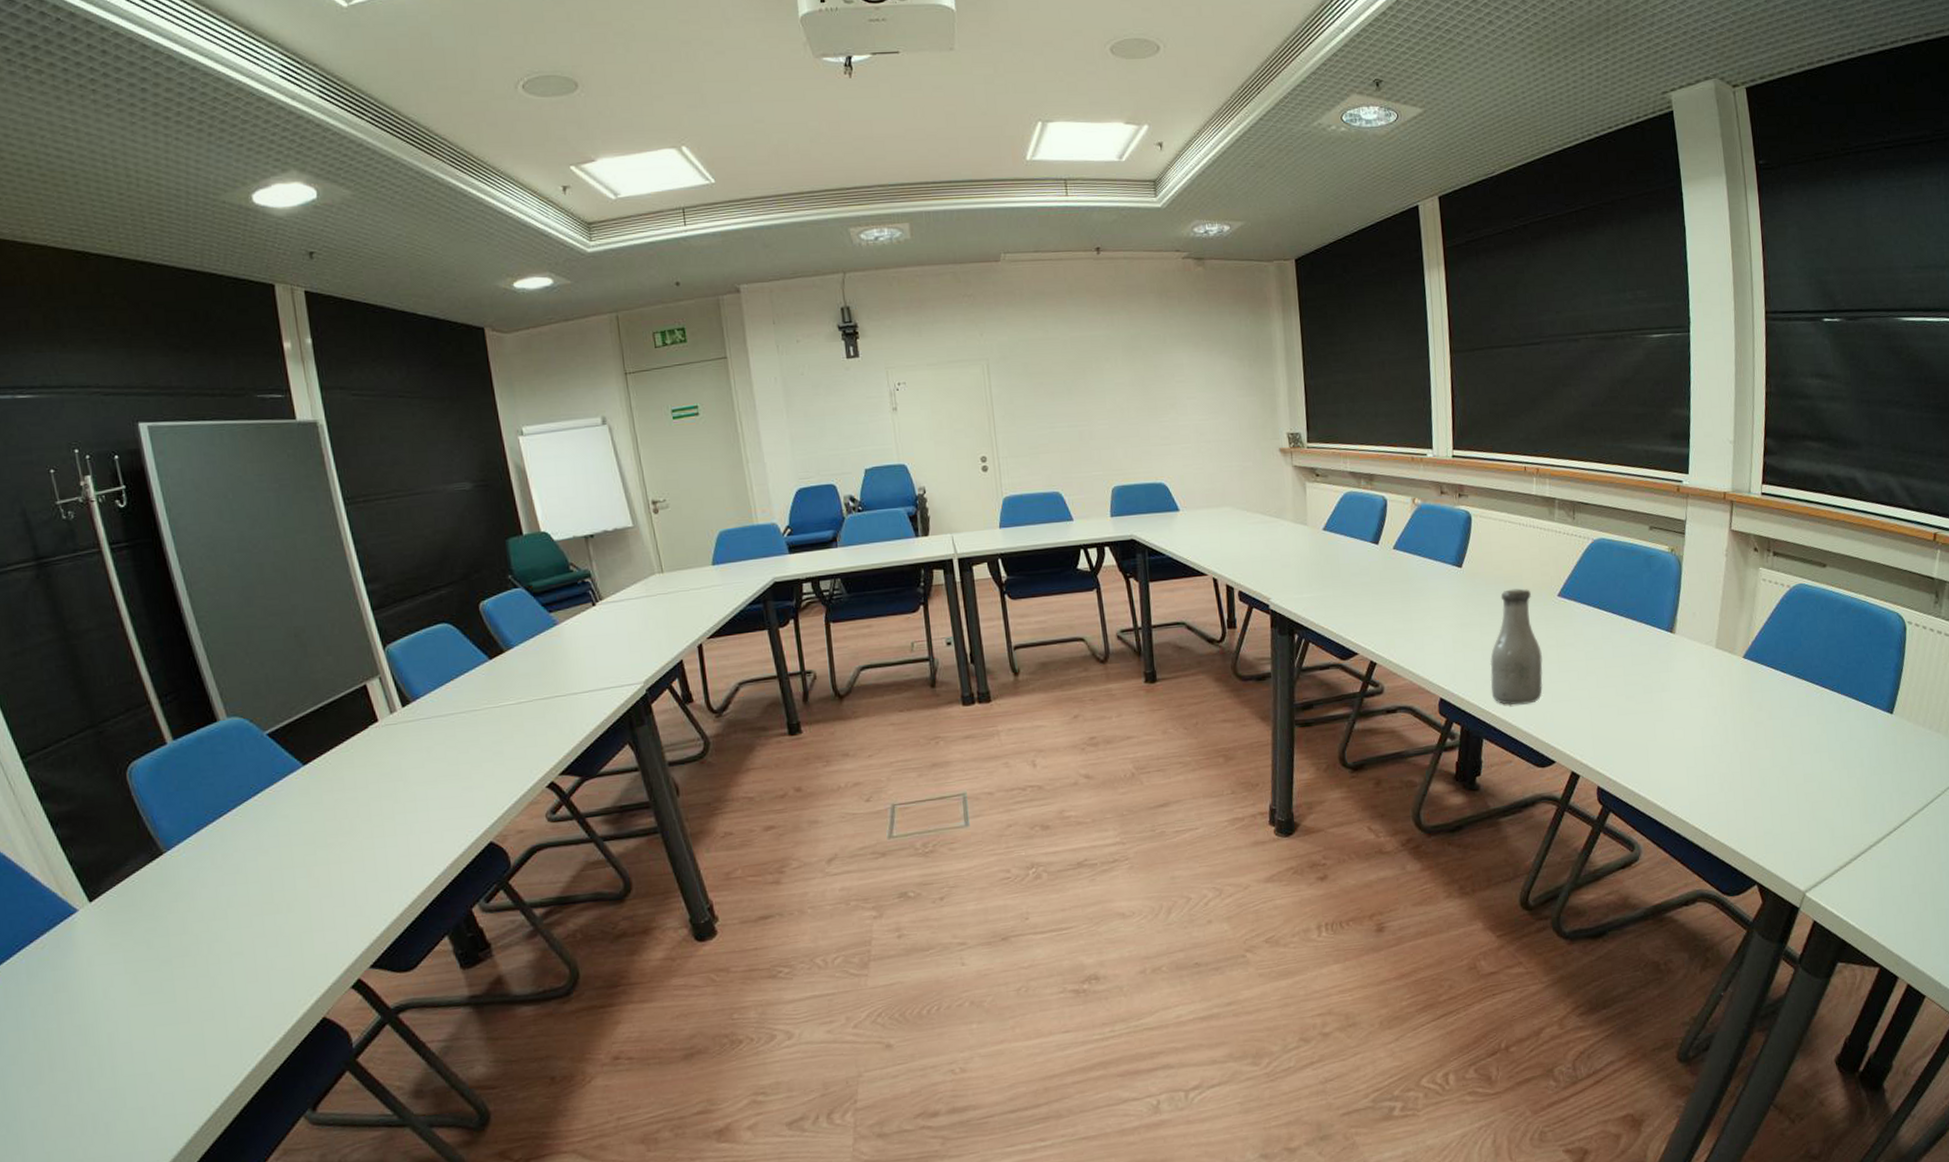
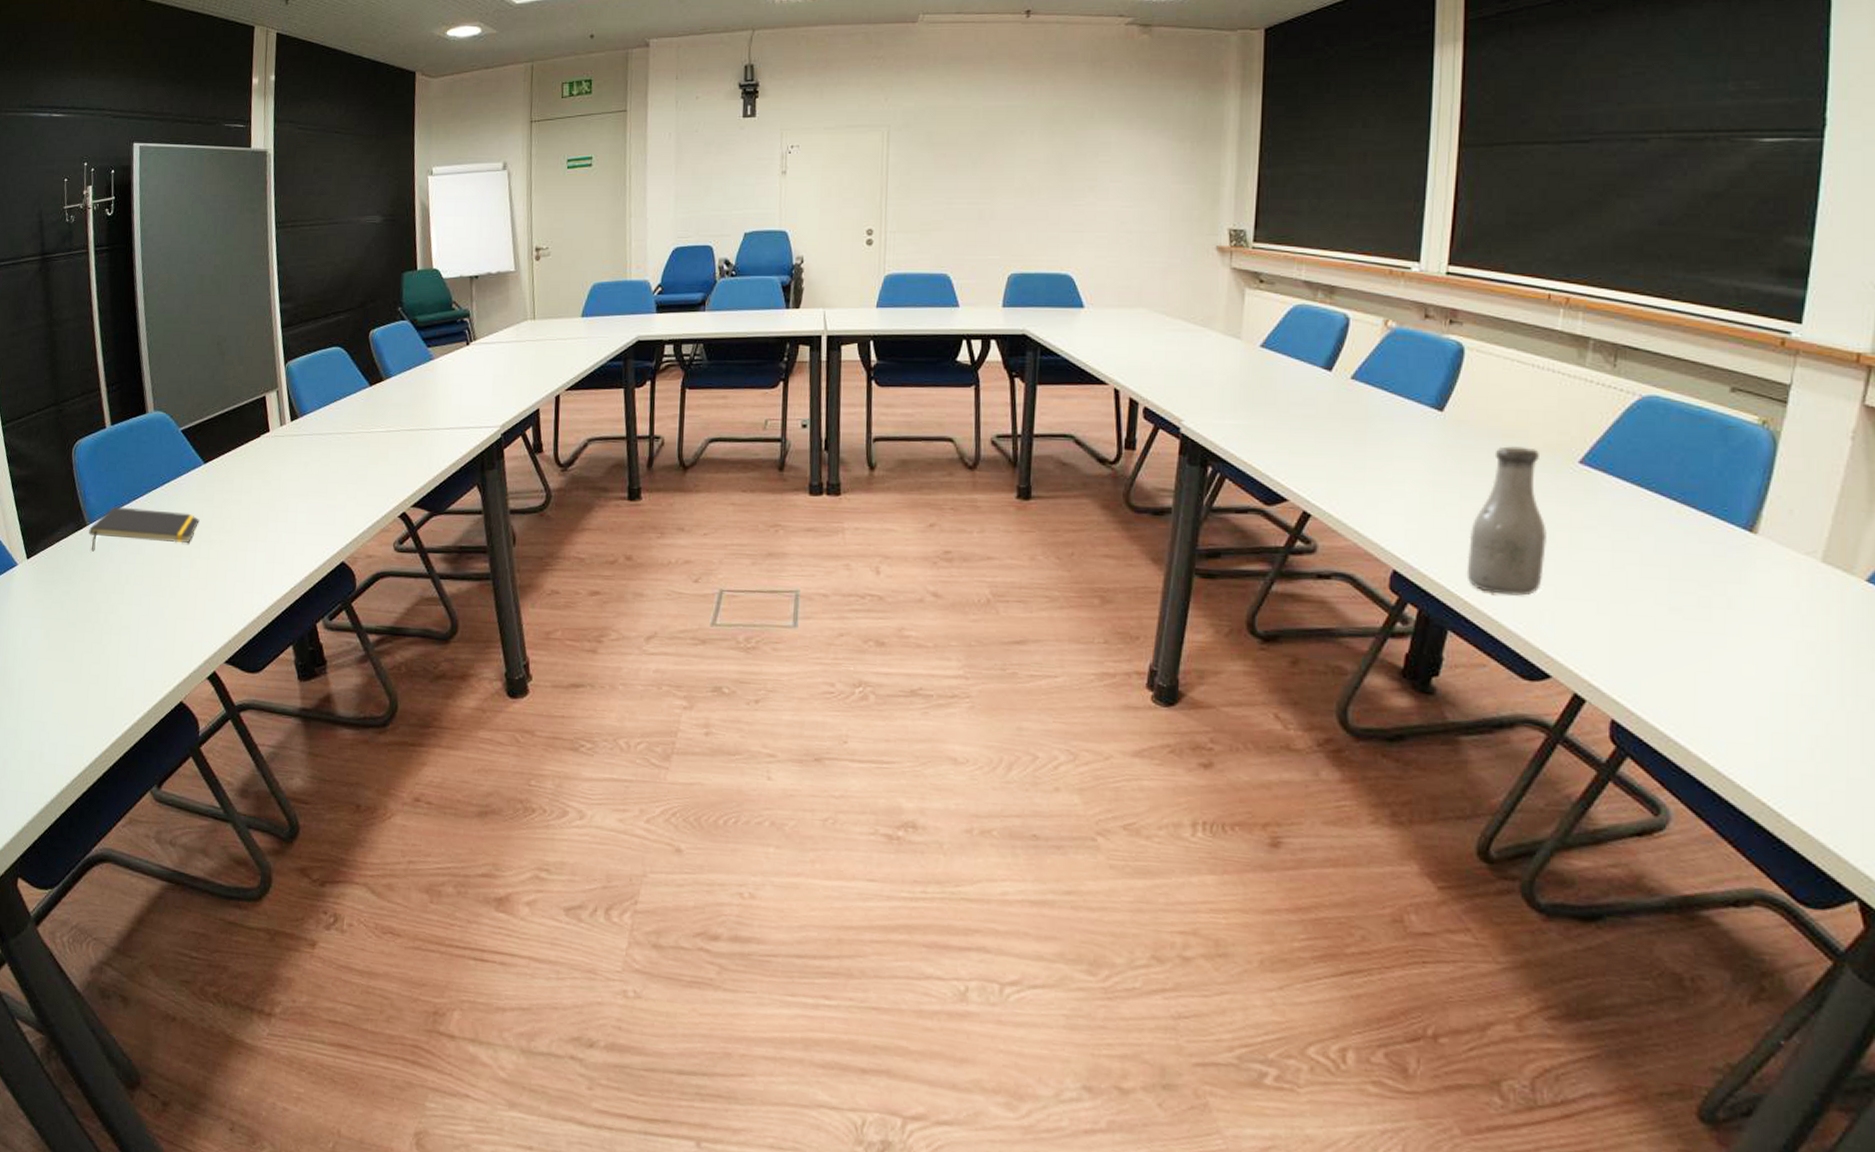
notepad: none [167,820,310,880] -> present [89,507,200,552]

